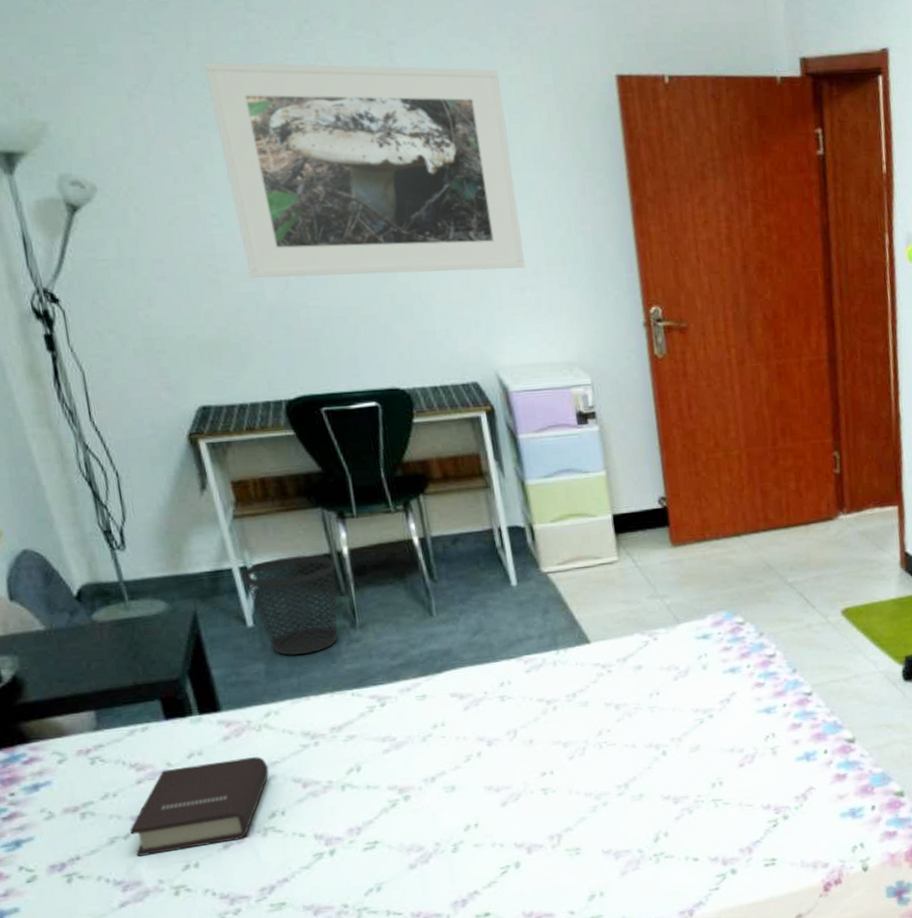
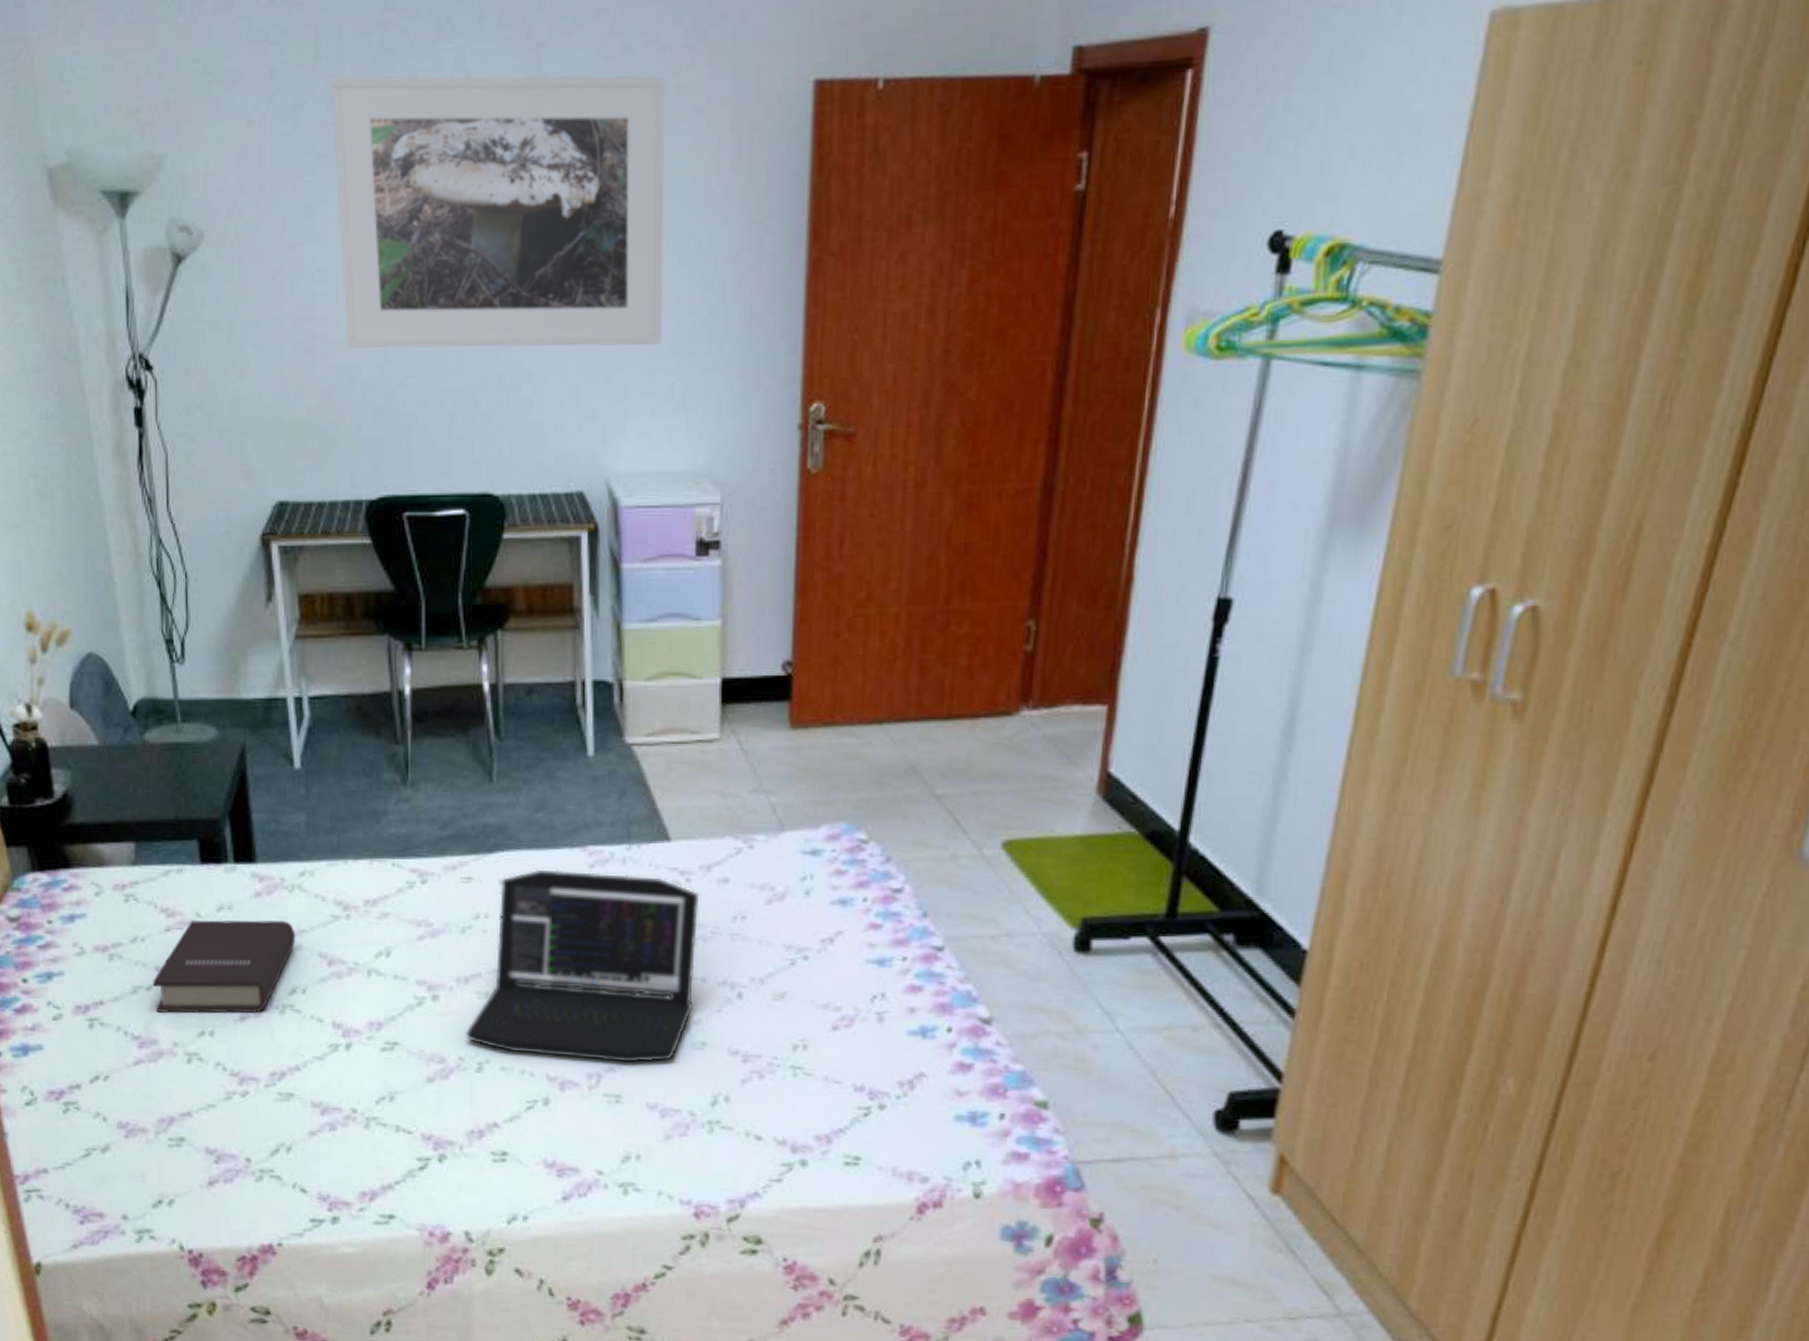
wastebasket: present [241,554,338,656] -> none [295,689,395,810]
laptop: none [438,672,629,831] -> present [466,869,700,1063]

